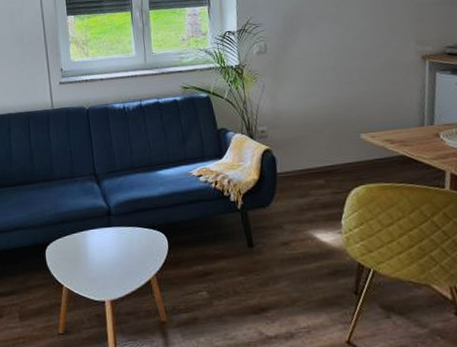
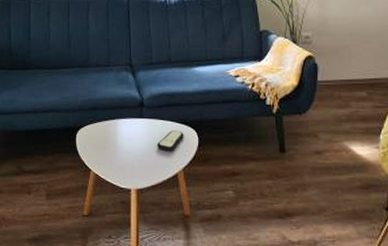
remote control: none [128,236,154,259] -> present [157,130,184,152]

